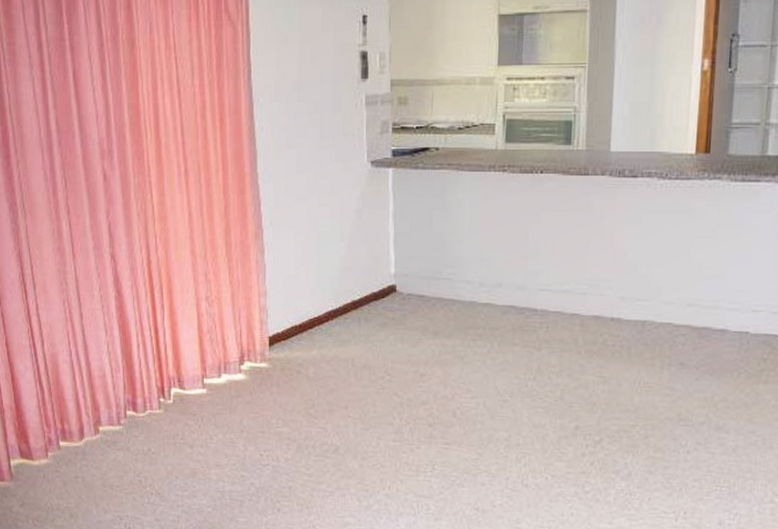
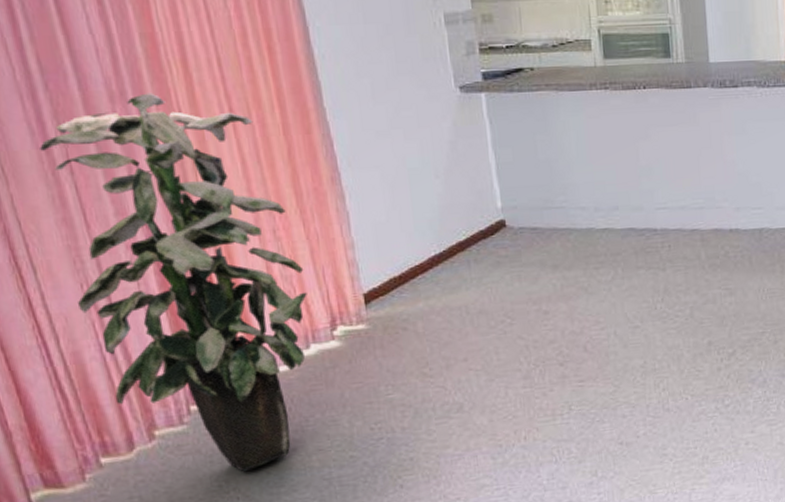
indoor plant: none [50,152,225,473] -> present [39,93,307,472]

